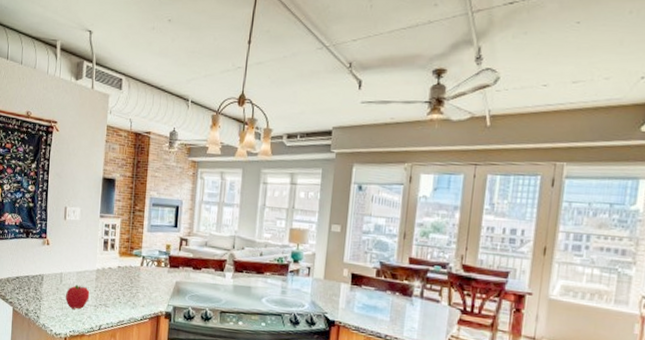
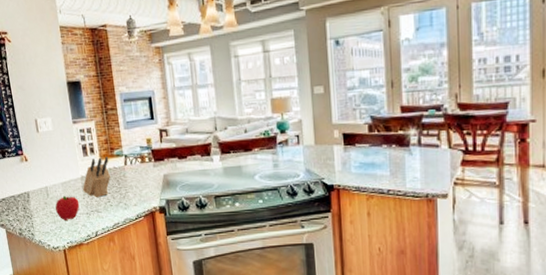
knife block: none [95,254,127,293] -> present [82,157,111,198]

